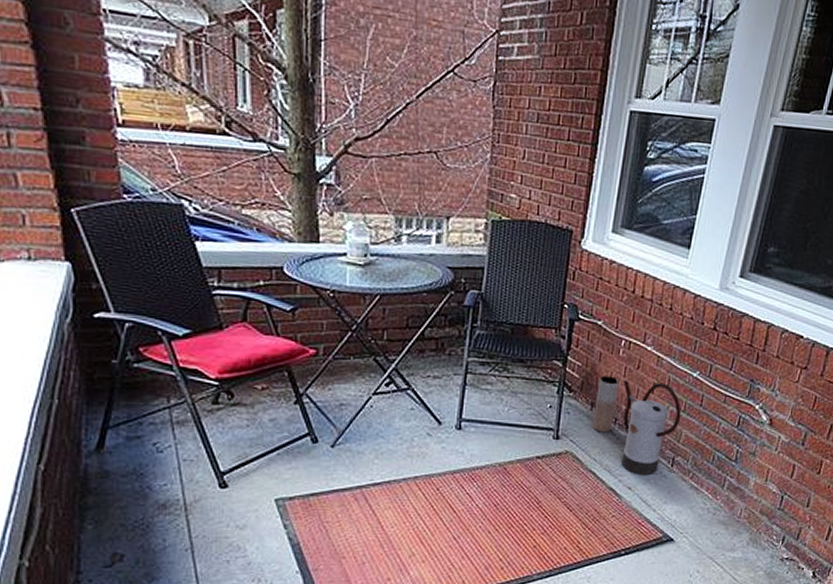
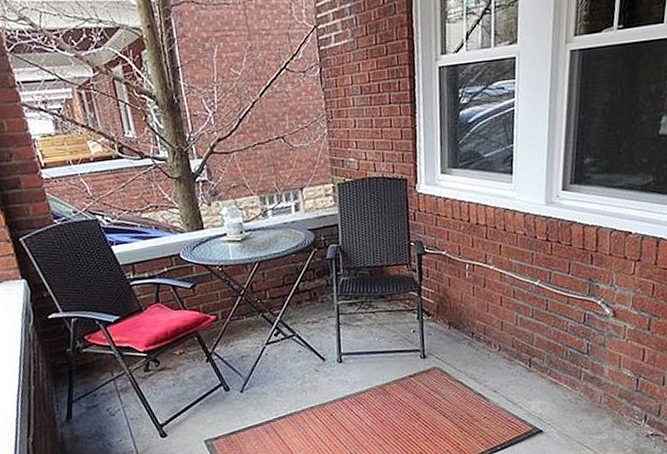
vase: present [592,376,619,432] -> none [451,297,471,347]
watering can: present [621,380,682,476] -> none [473,295,531,379]

